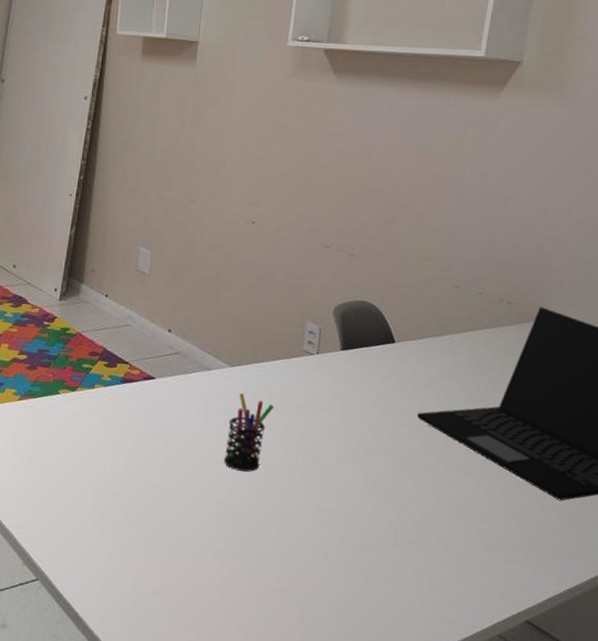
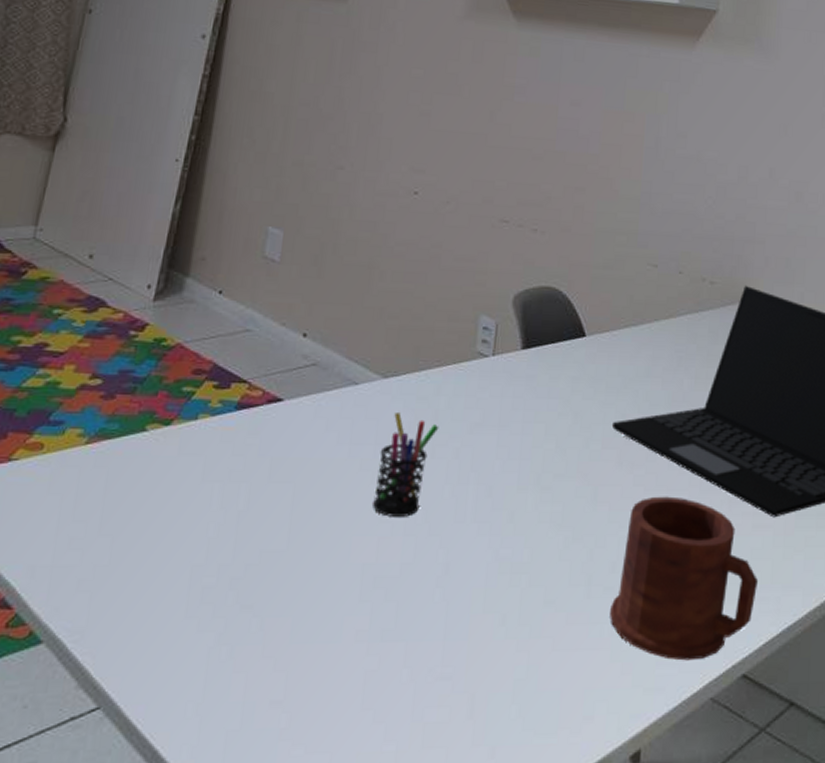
mug: none [413,474,544,604] -> present [610,496,759,661]

